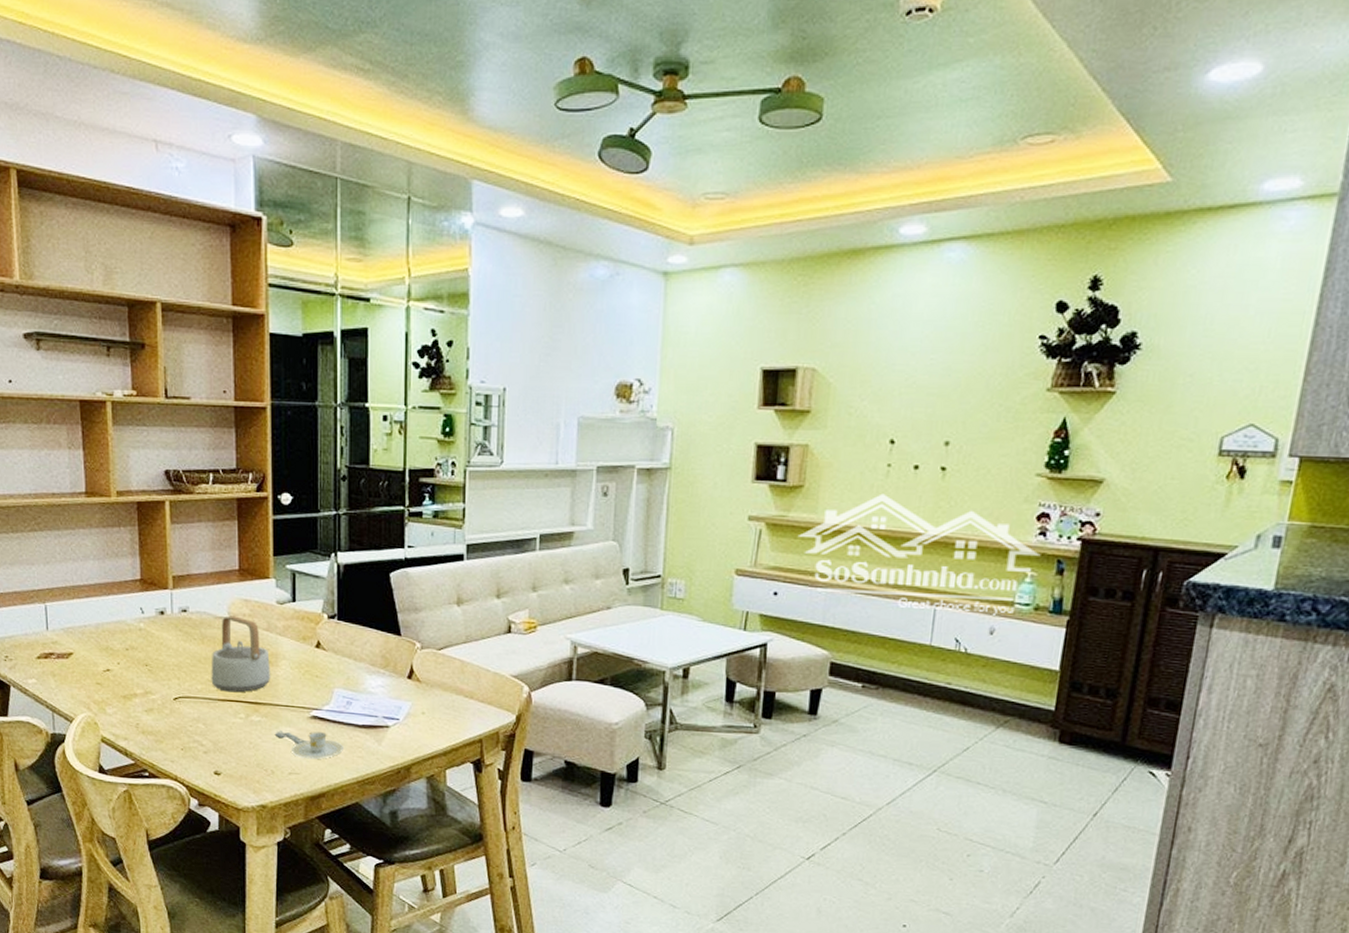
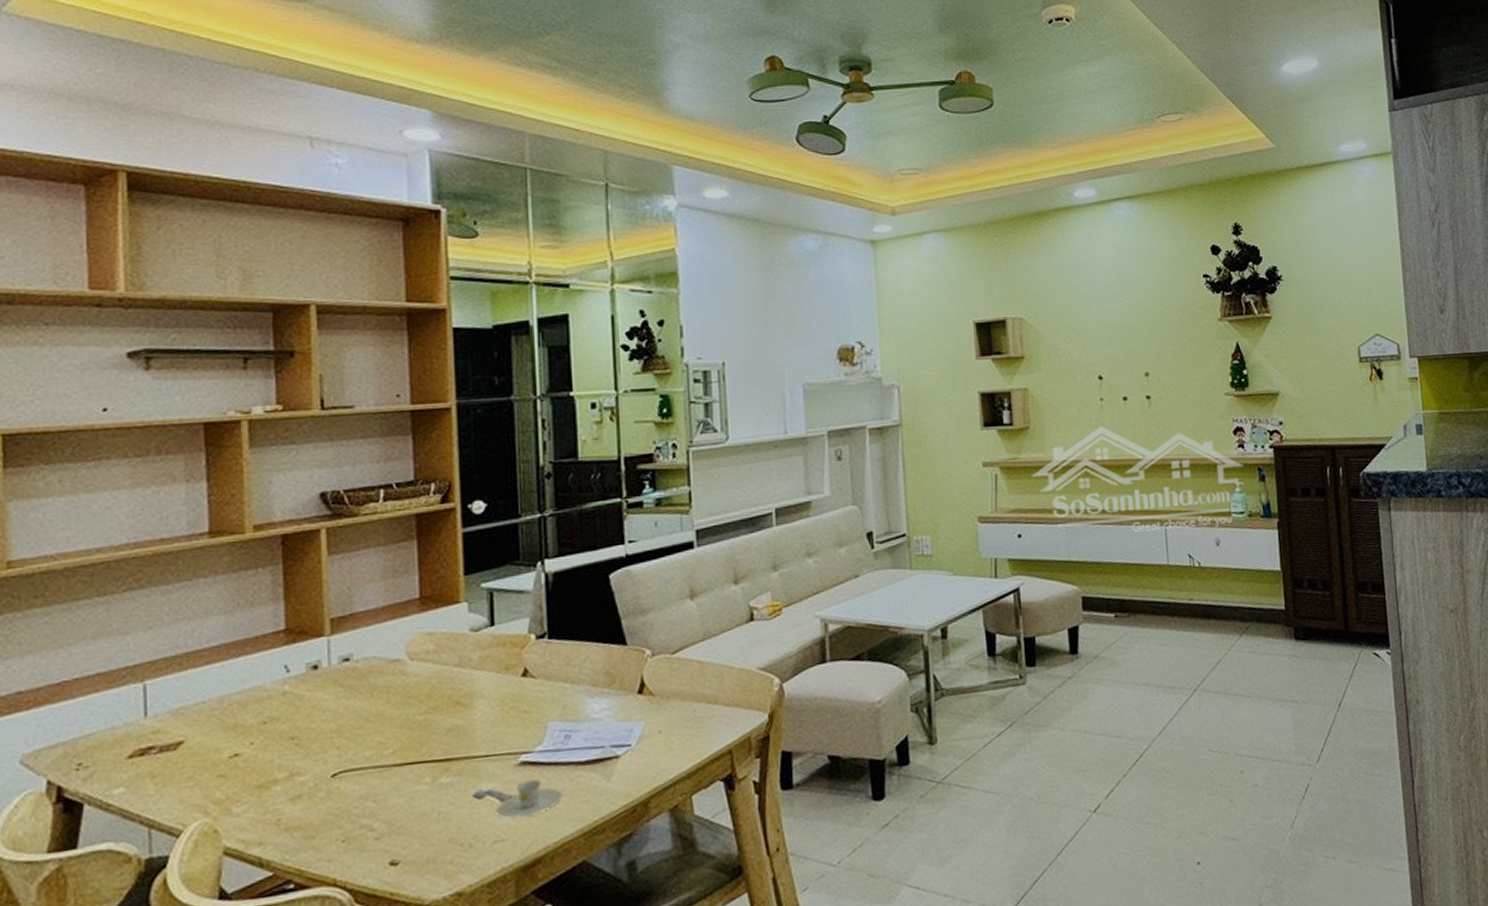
teapot: present [211,615,271,693] -> none [383,655,466,753]

